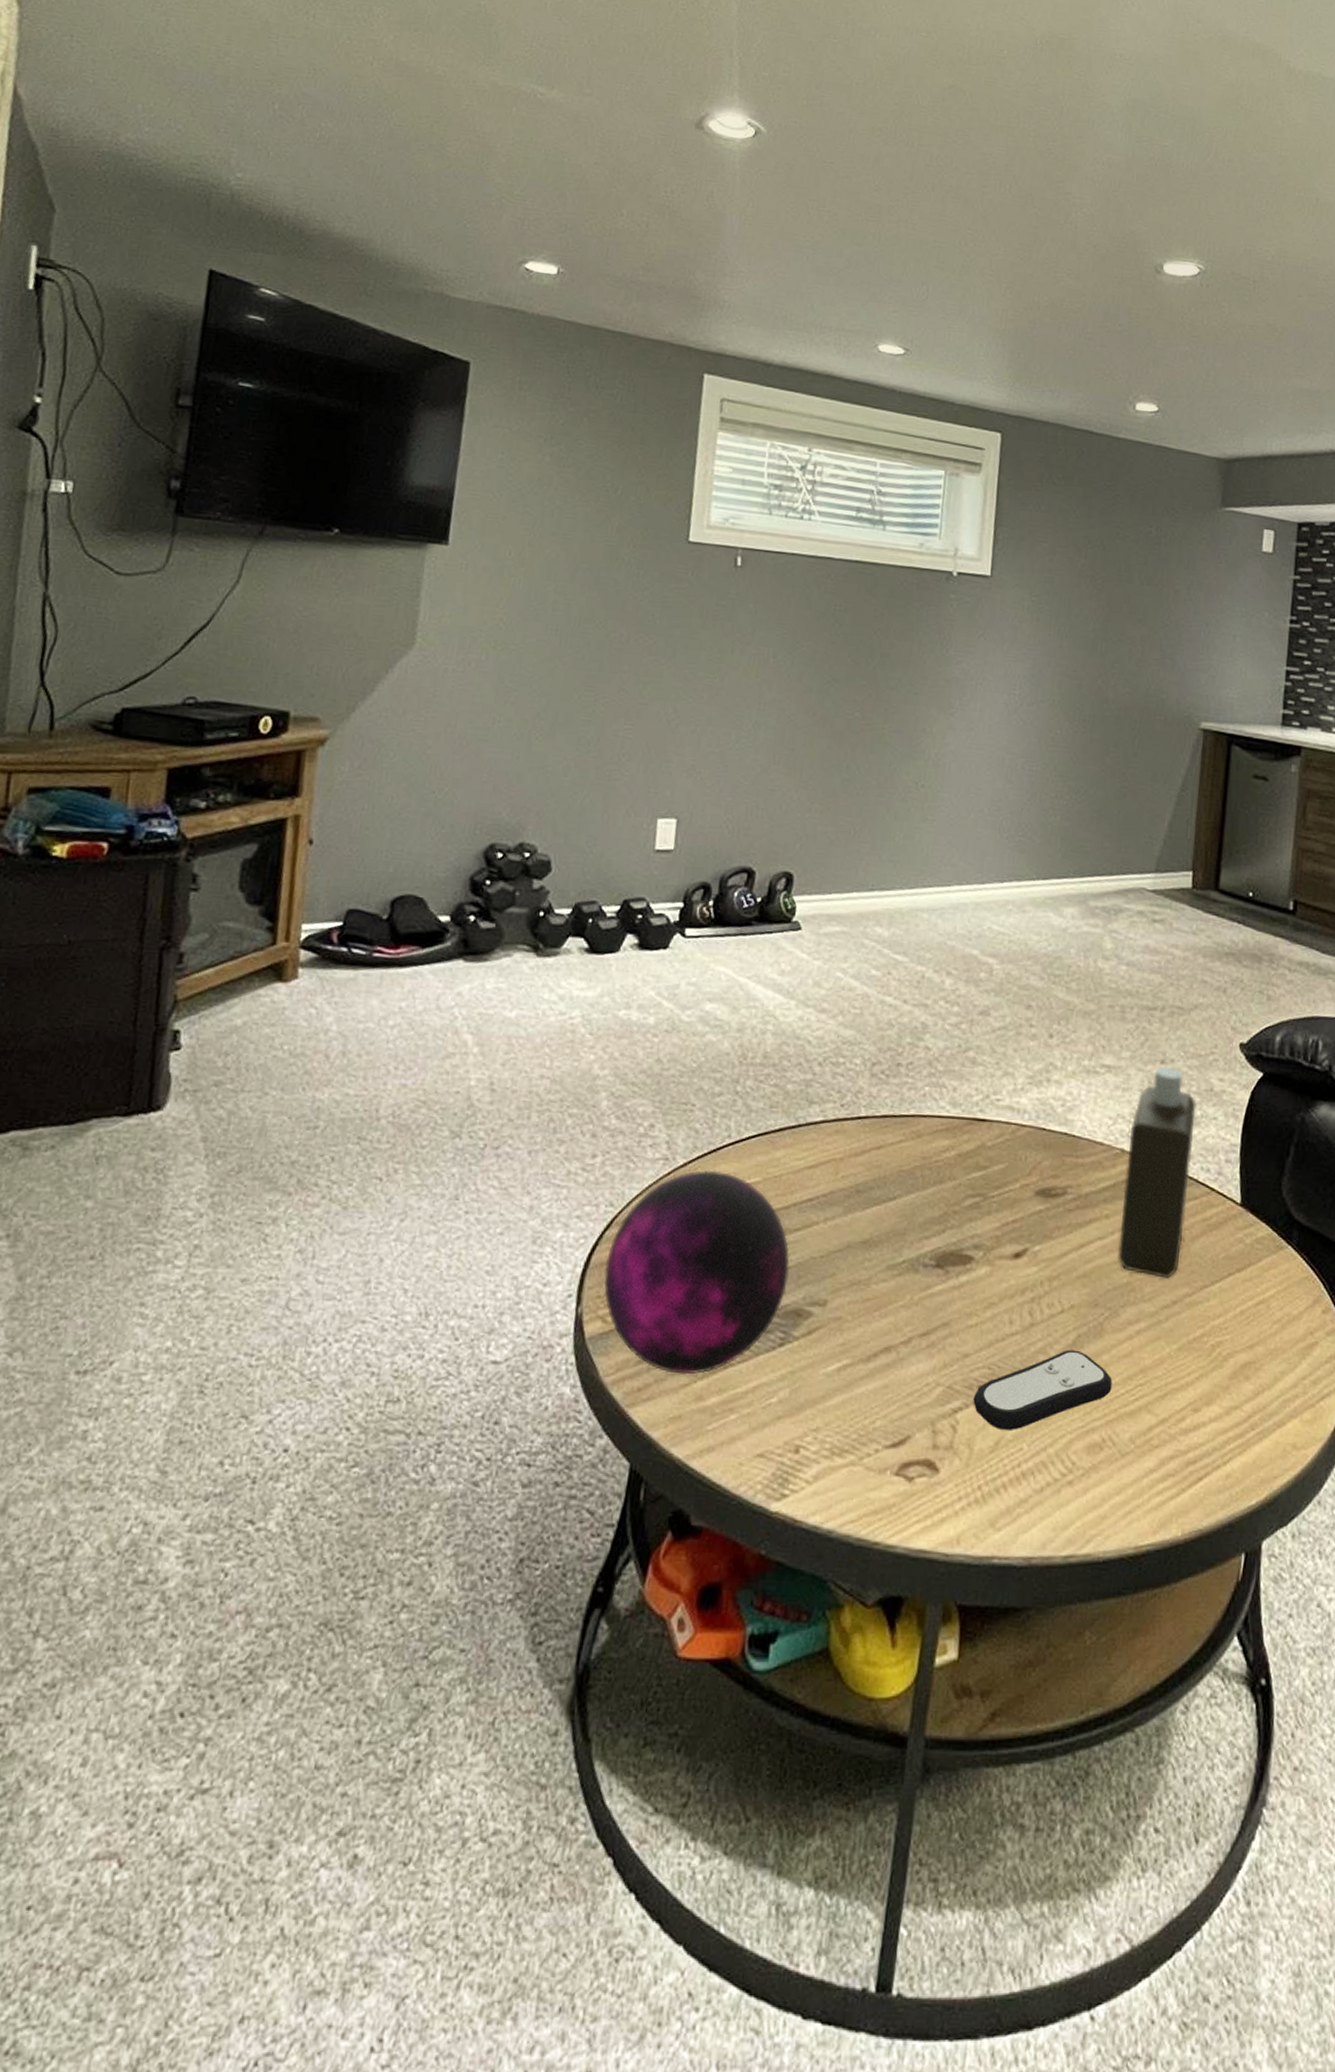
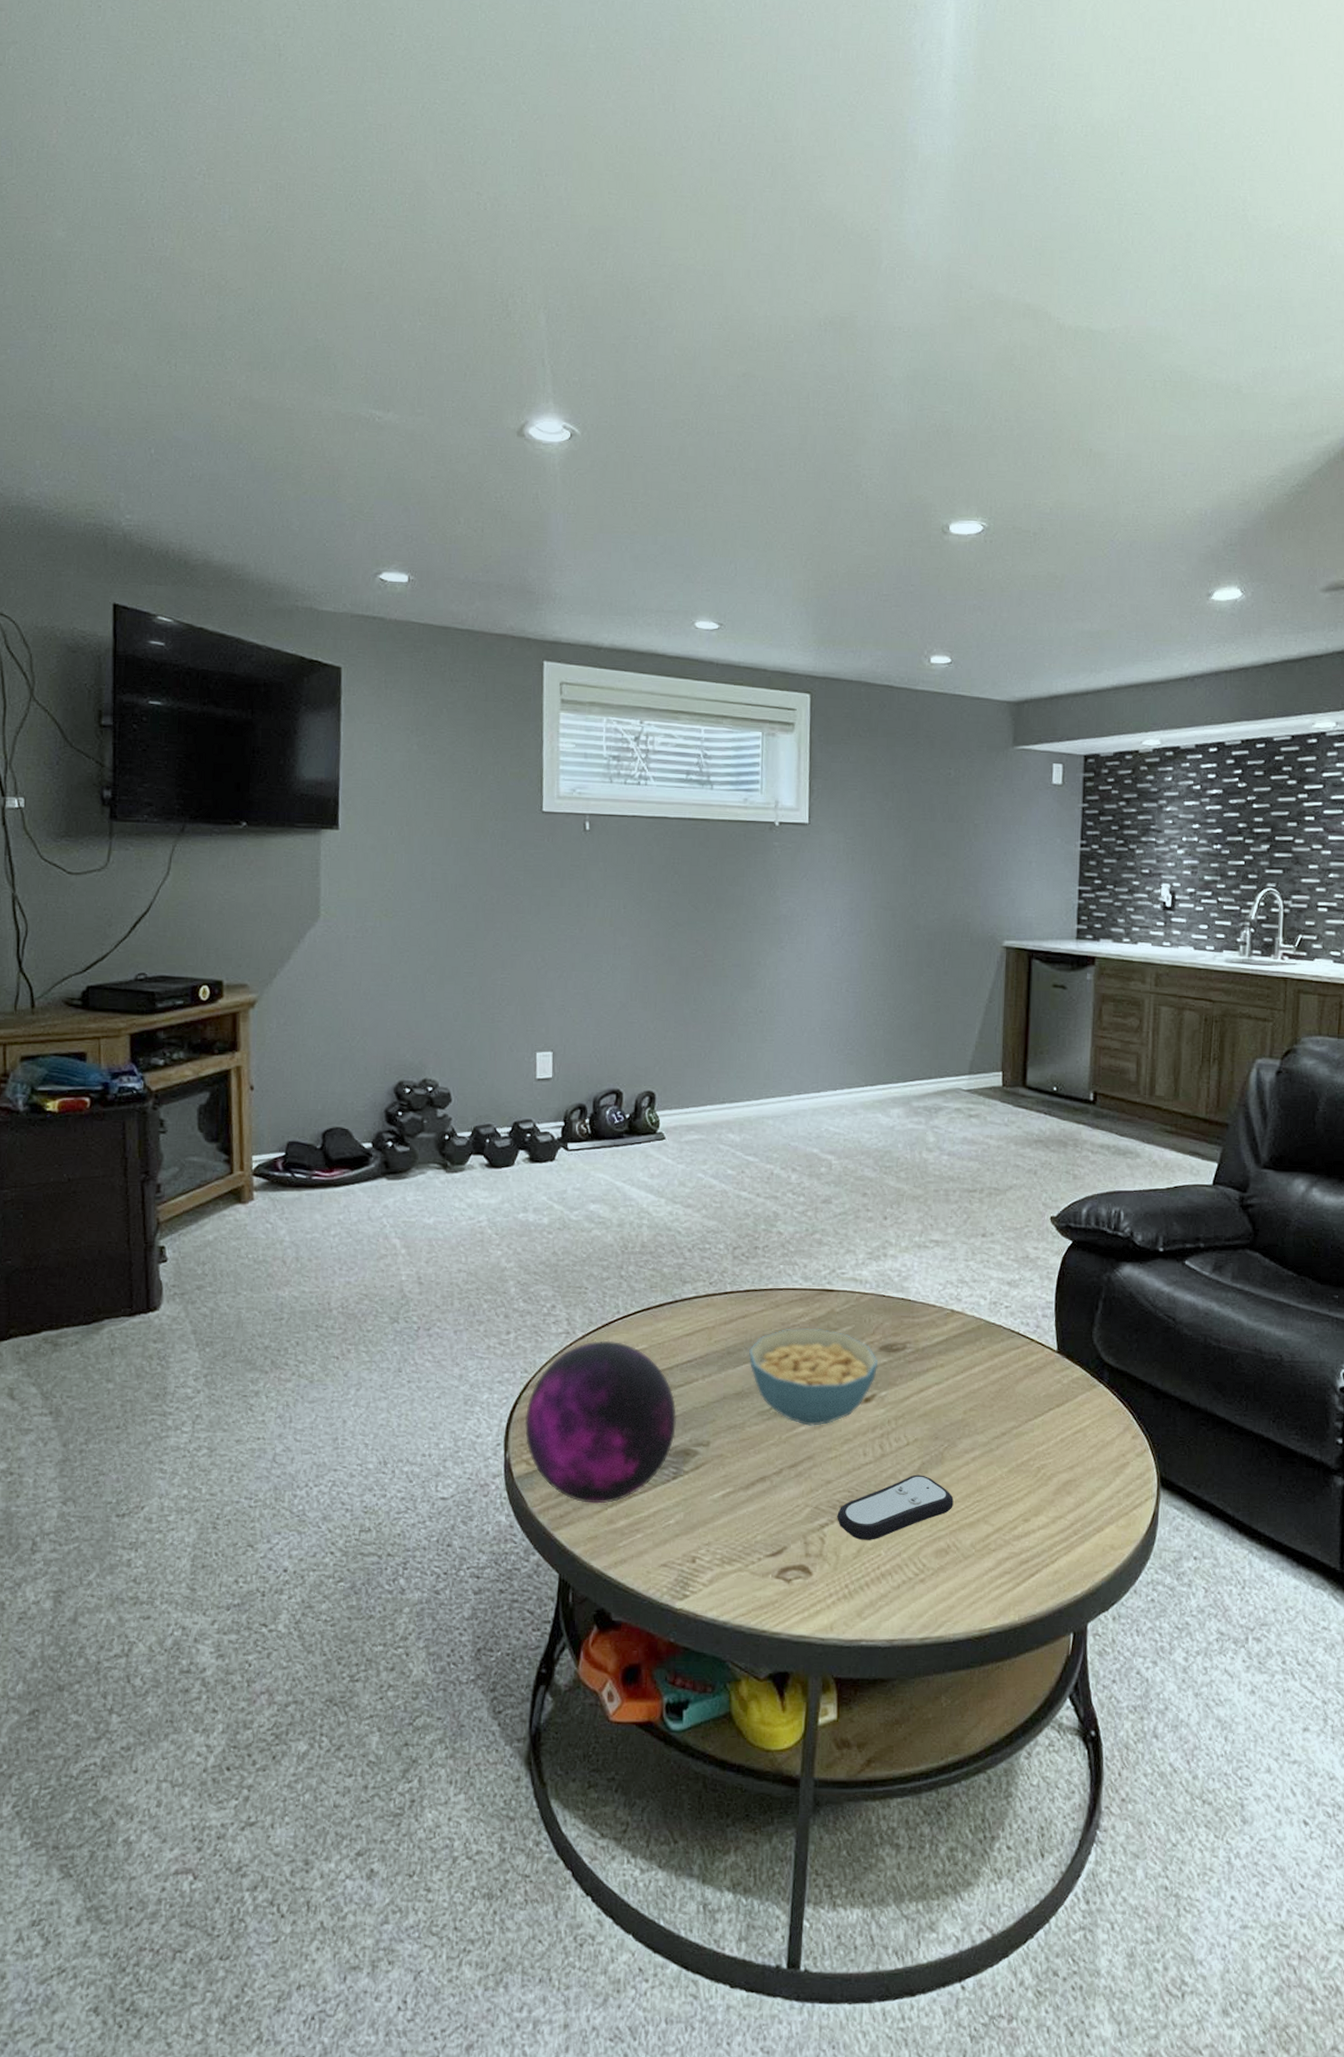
cereal bowl: none [881,1164,1033,1286] -> present [749,1327,878,1426]
bottle: present [1118,1066,1197,1279] -> none [953,1239,1015,1415]

